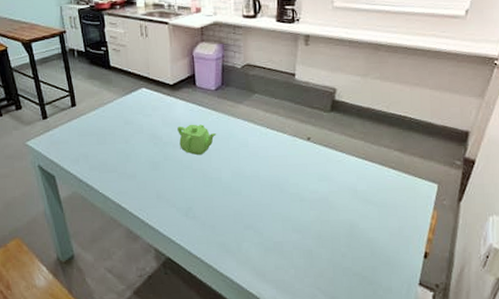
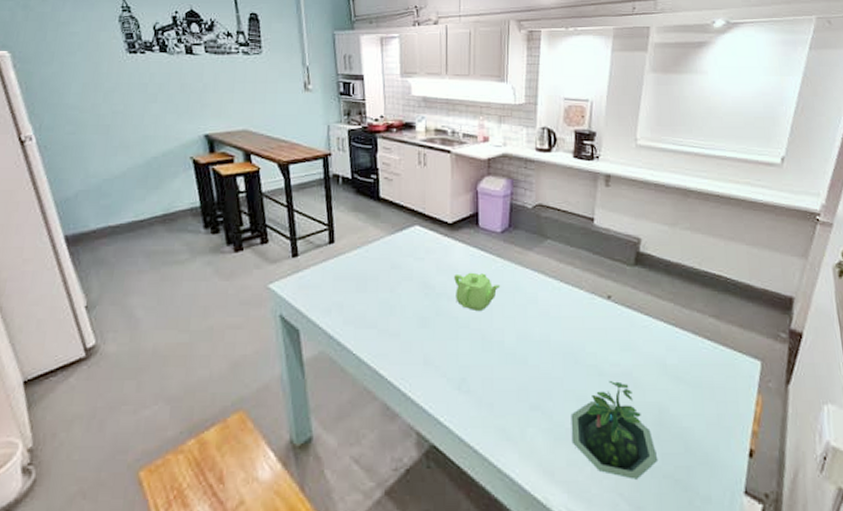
terrarium: none [277,205,349,277] -> present [571,381,659,479]

